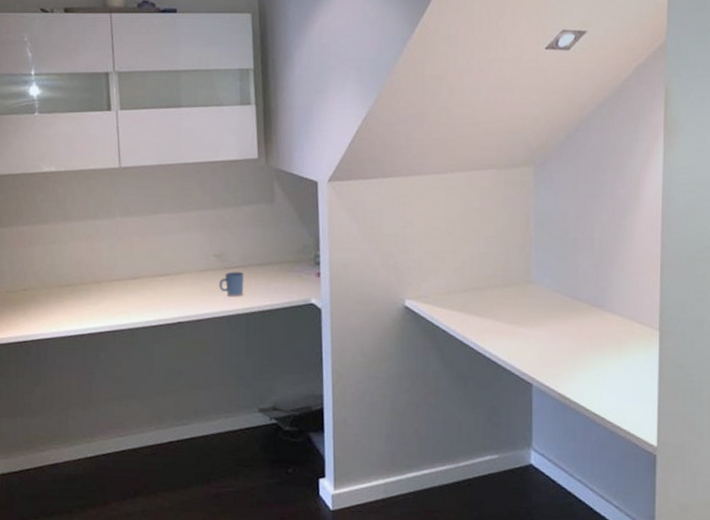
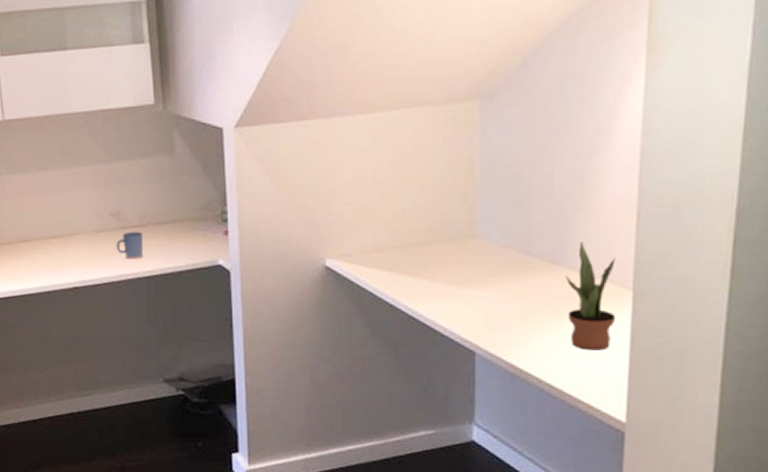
potted plant: none [605,288,647,383] -> present [566,242,616,351]

